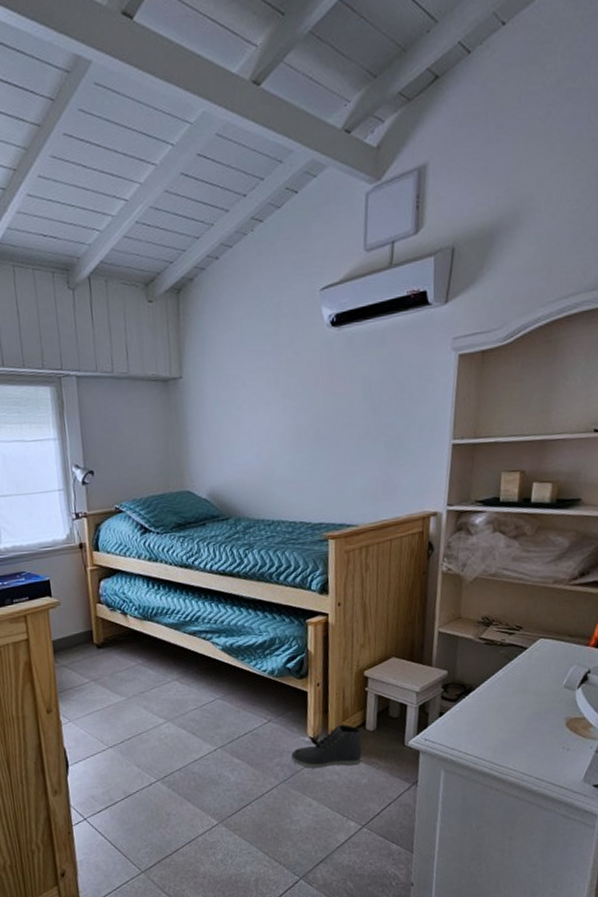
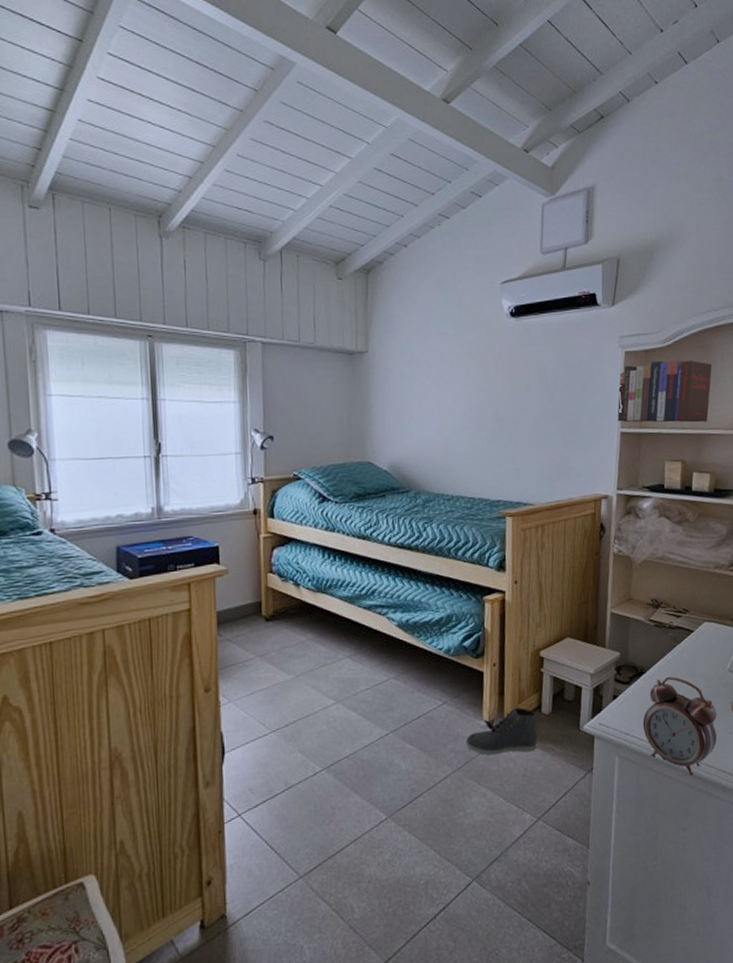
books: none [449,358,559,433] -> present [617,360,712,423]
alarm clock: none [470,693,550,789] -> present [642,676,717,776]

